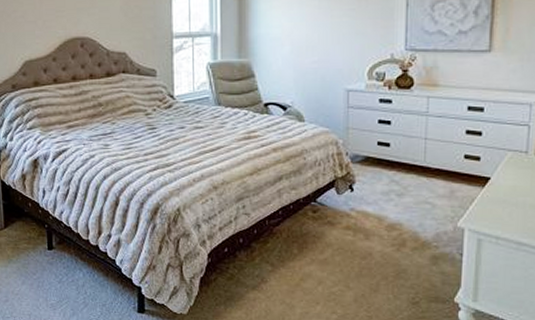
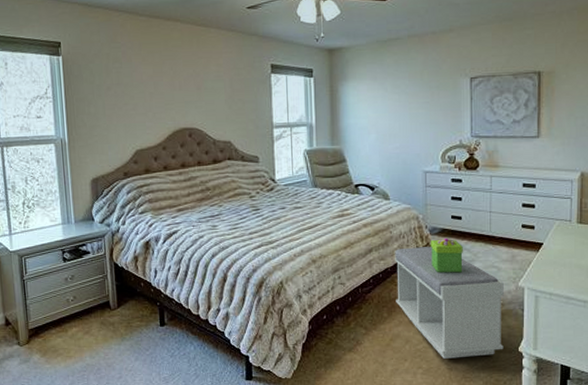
bench: none [308,176,439,305] -> present [395,247,504,359]
decorative box: none [351,167,390,208] -> present [430,238,463,273]

